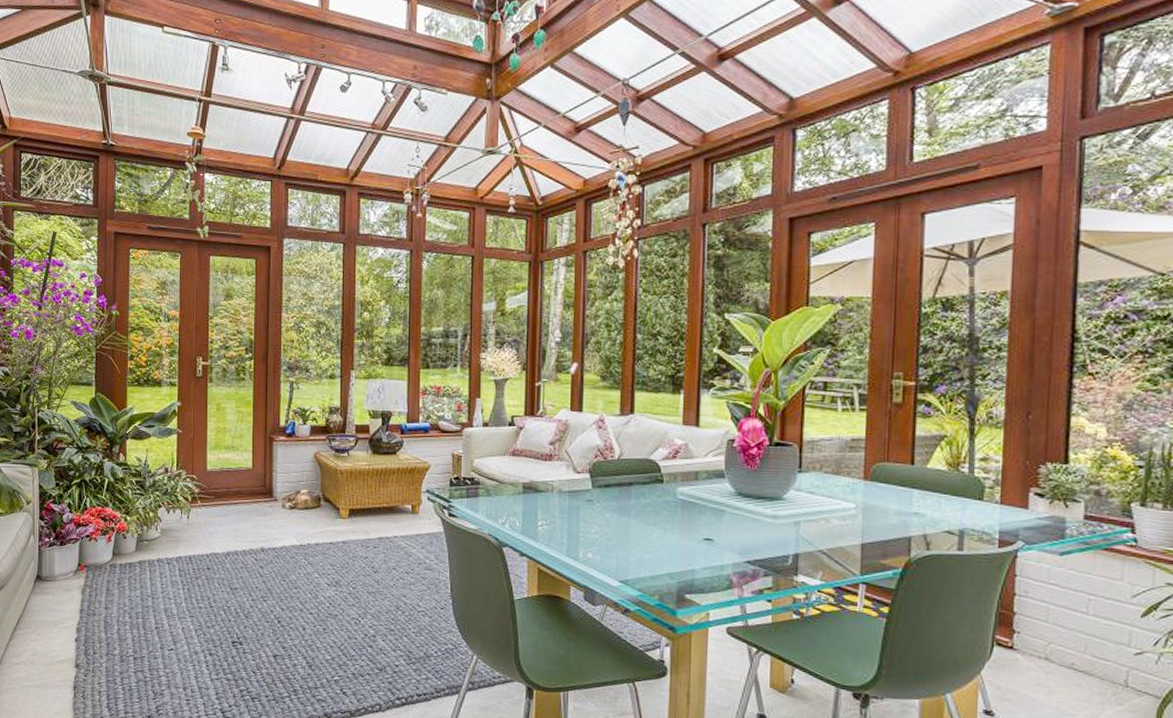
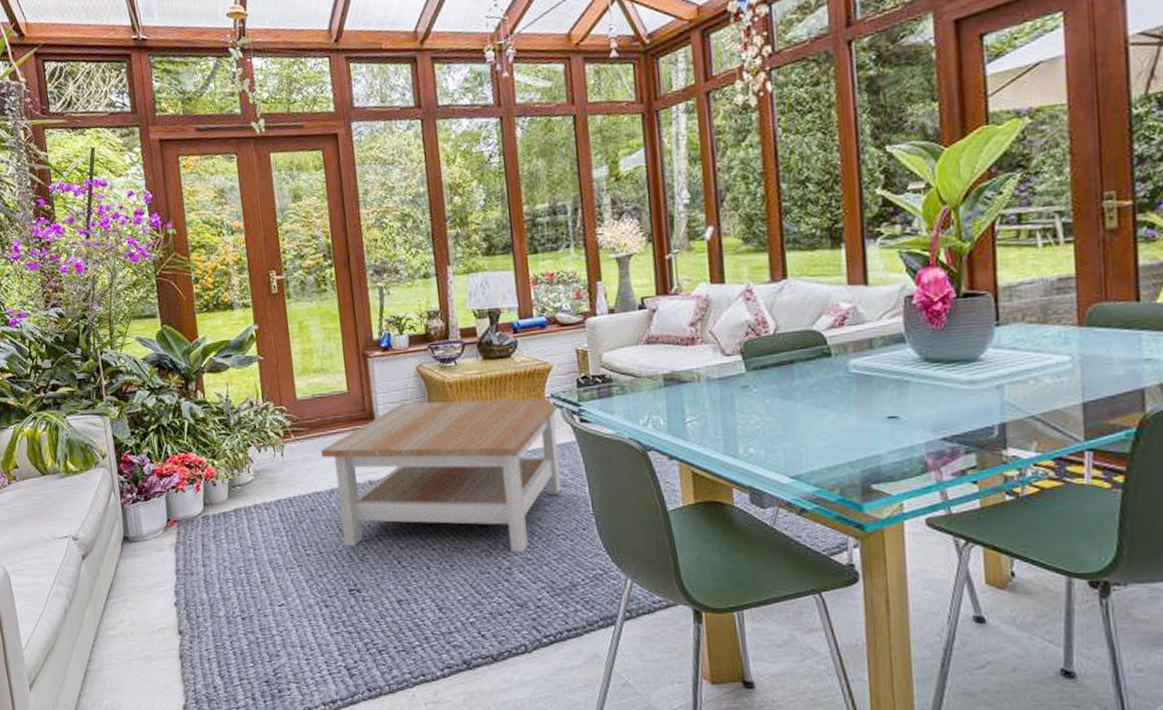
coffee table: none [222,483,433,624] -> present [320,398,562,553]

